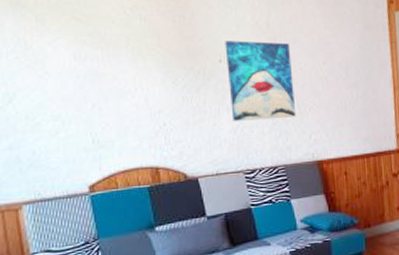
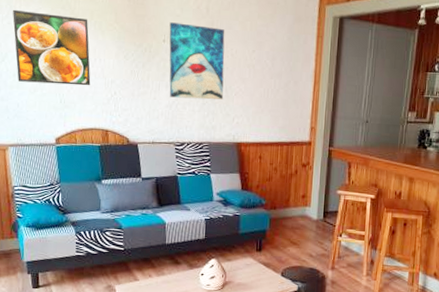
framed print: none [22,41,132,125] -> present [13,9,91,86]

